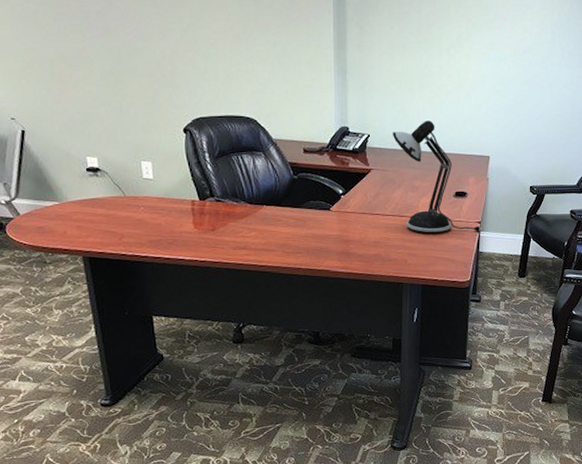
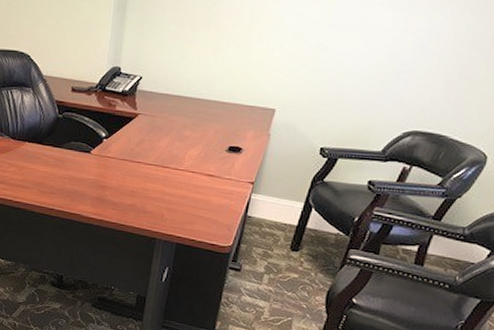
desk lamp: present [393,121,483,232] -> none [167,65,256,194]

